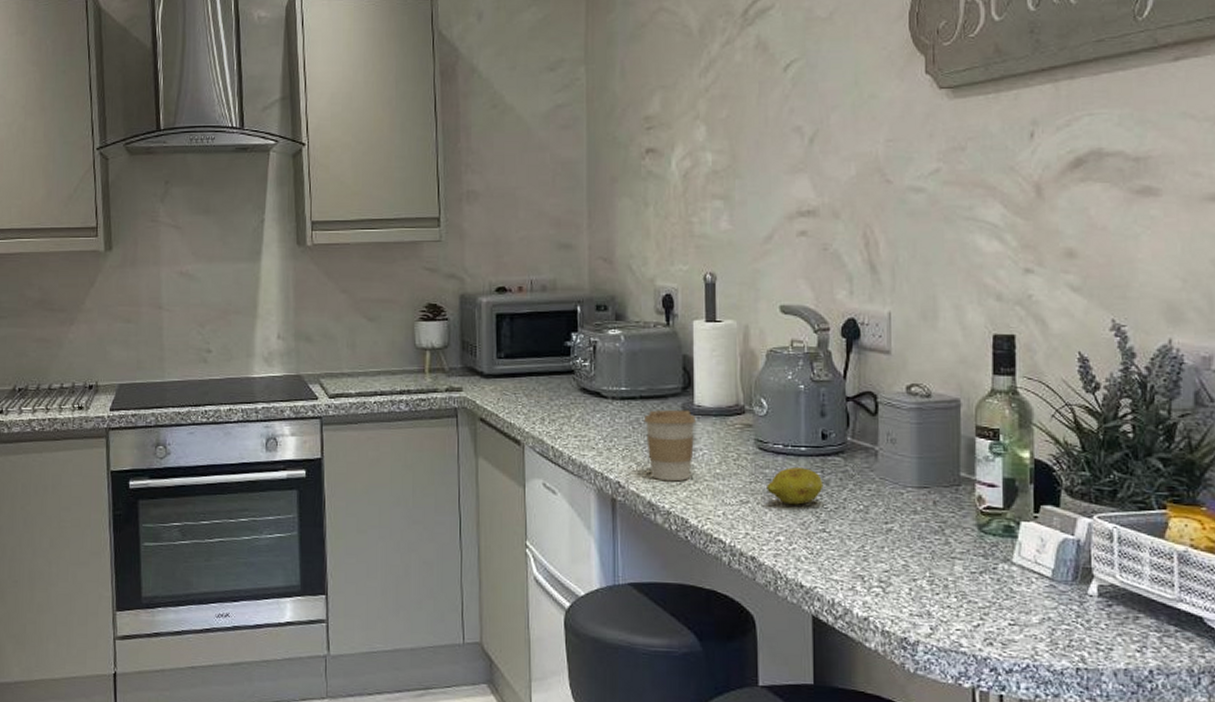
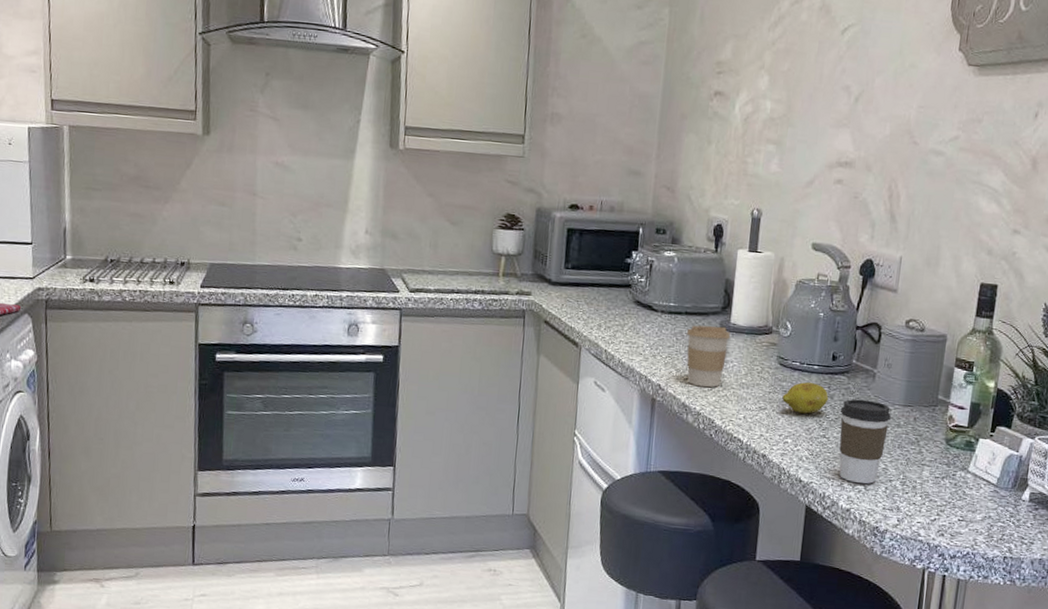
coffee cup: none [839,483,904,585] -> present [839,399,891,484]

